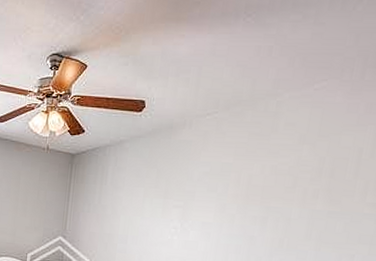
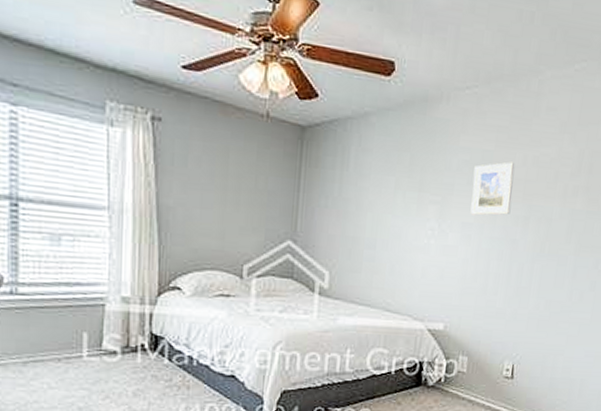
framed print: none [210,171,253,217] -> present [470,162,515,216]

